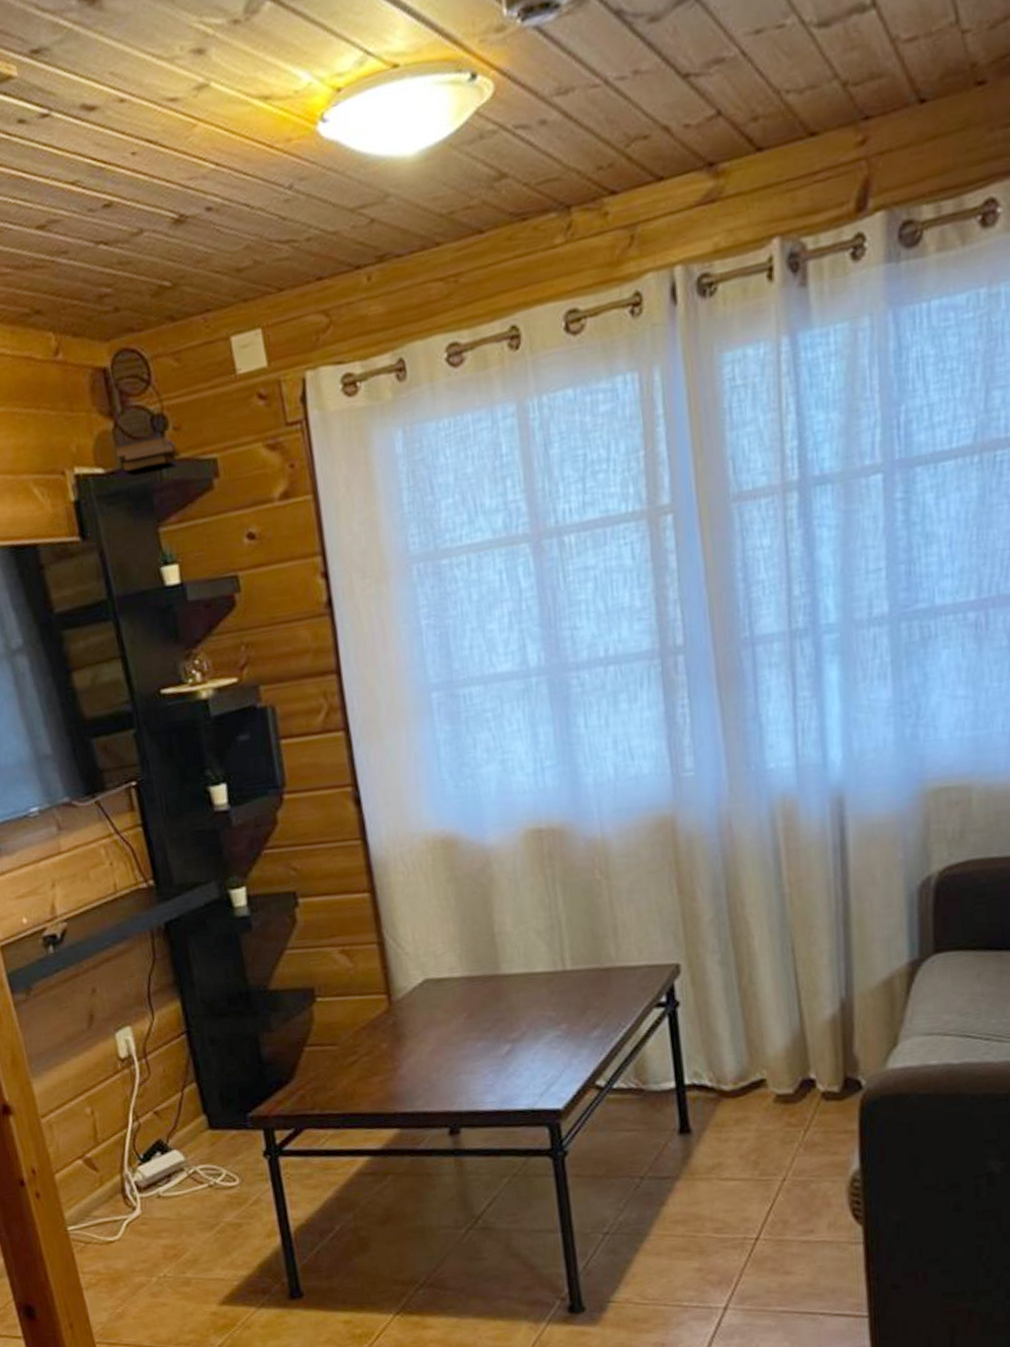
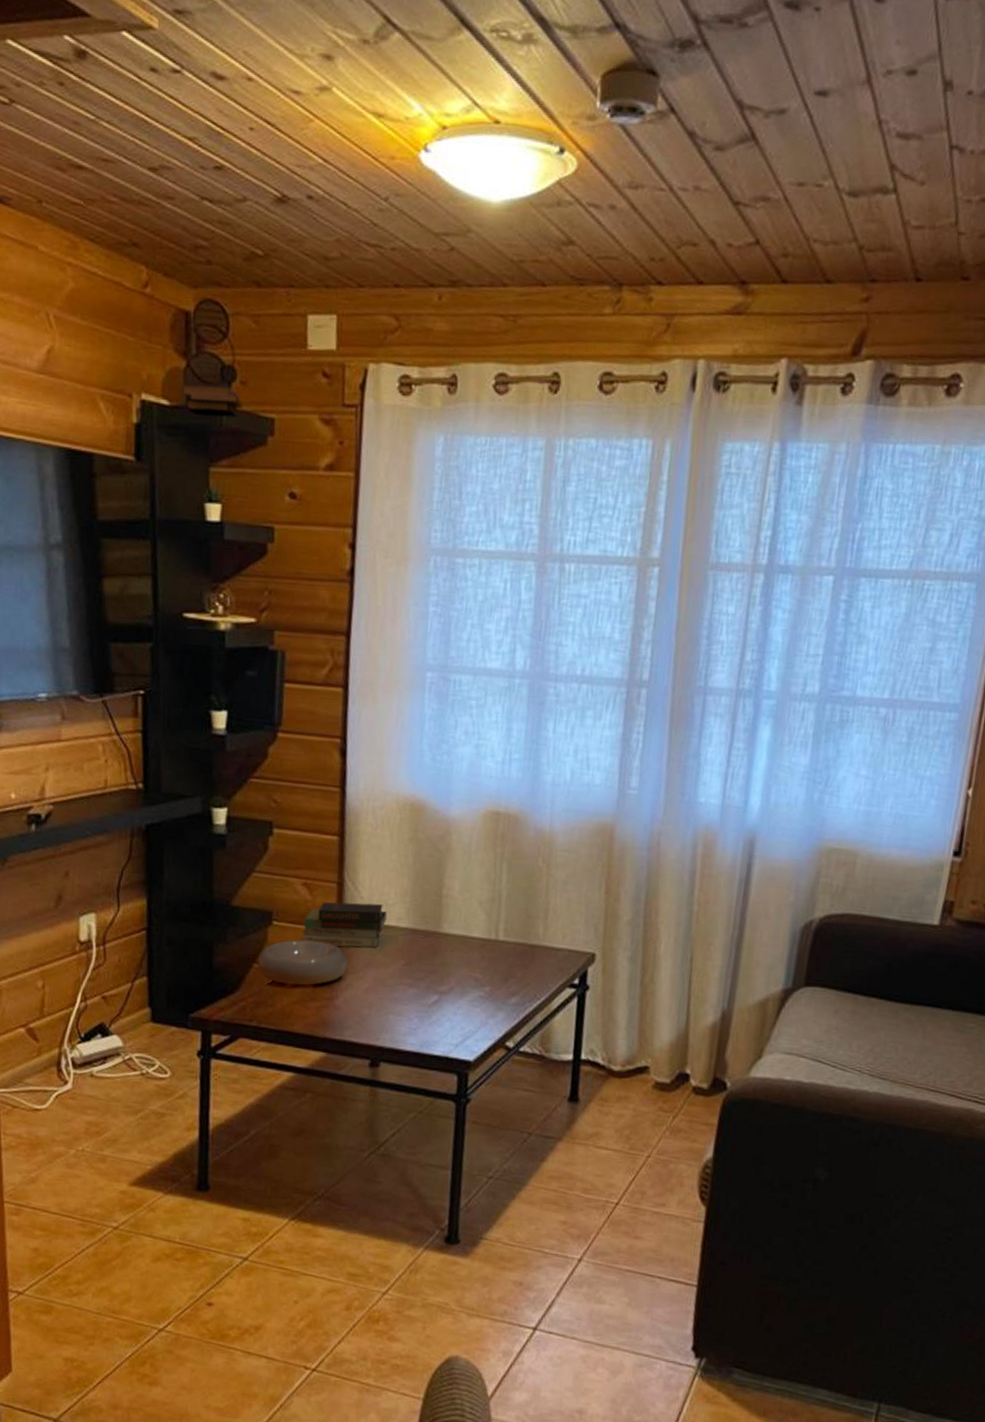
decorative bowl: none [307,1009,405,1063] -> present [257,939,348,986]
books: none [348,956,439,1014] -> present [301,902,388,948]

